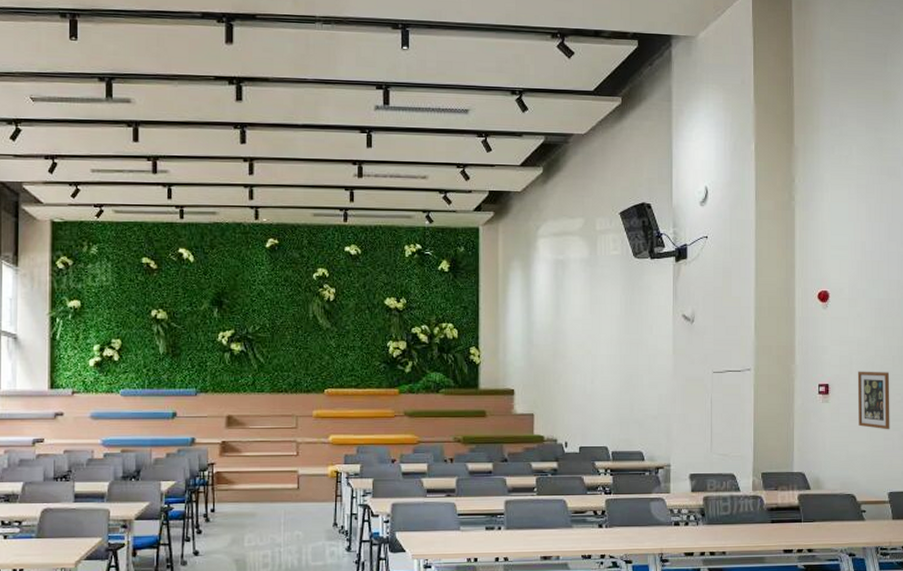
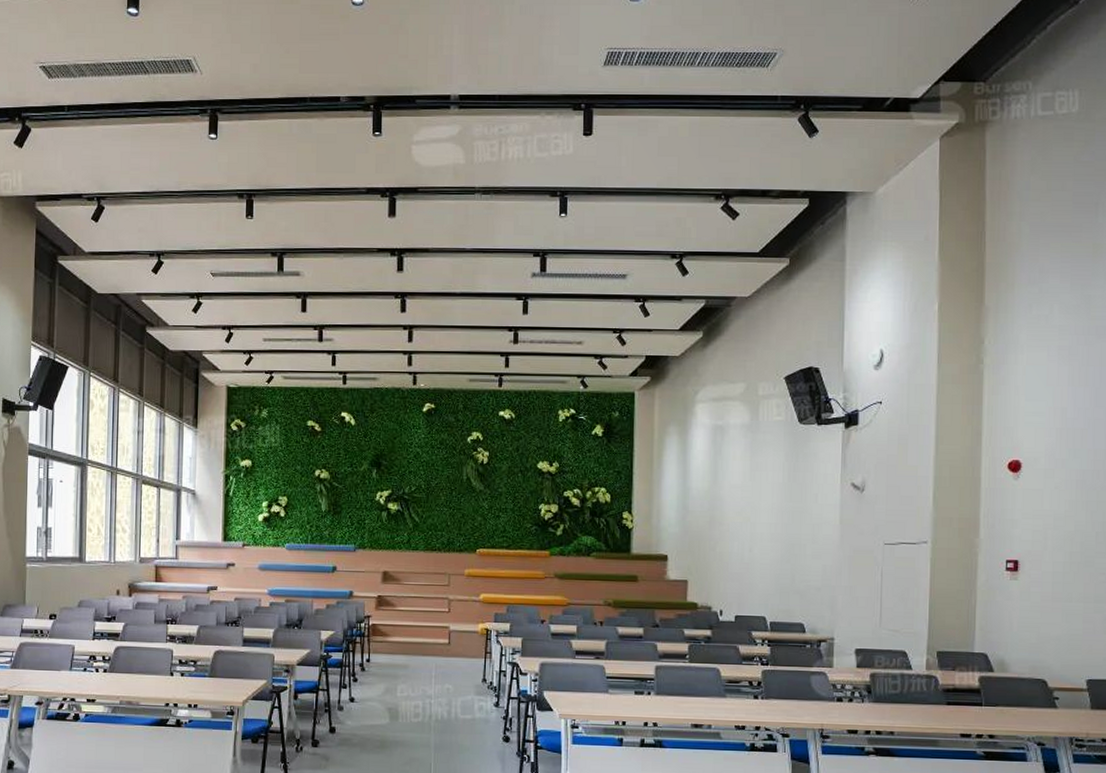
picture frame: present [857,371,890,430] -> none [1052,547,1092,612]

